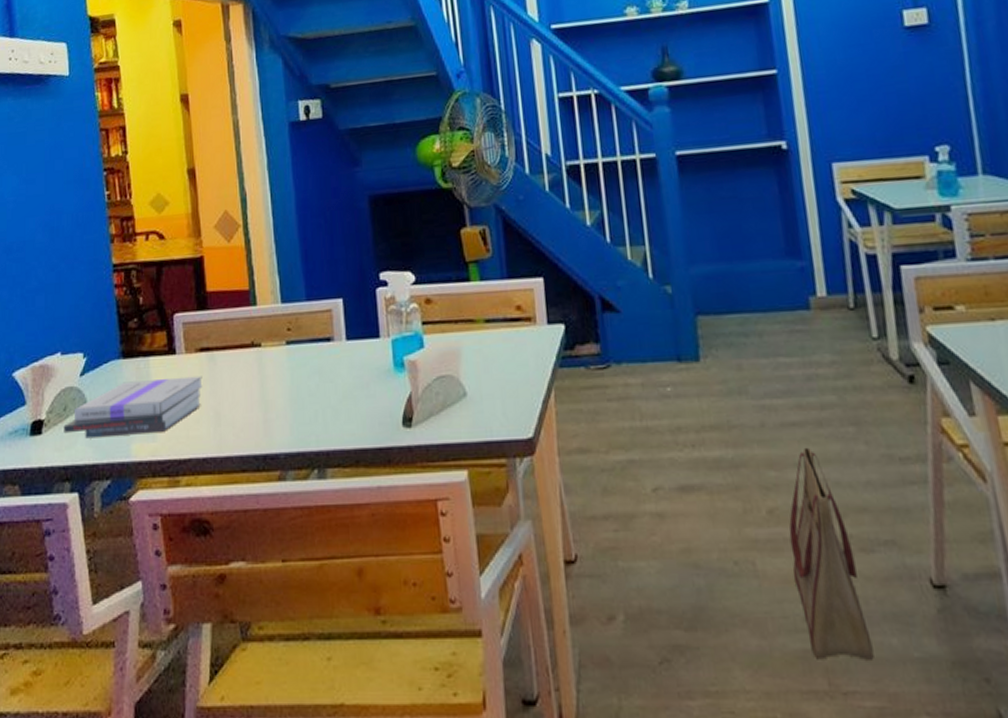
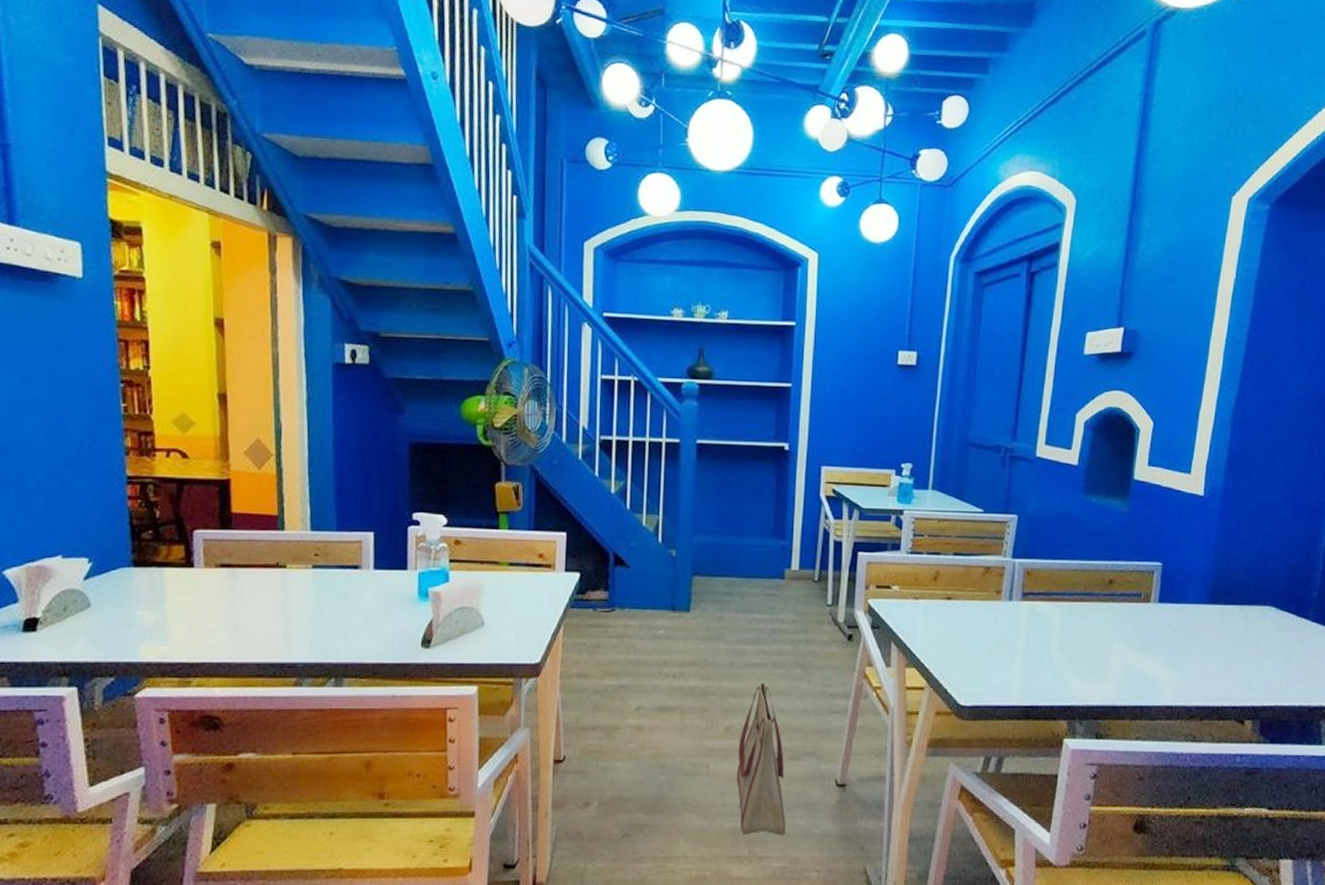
books: present [63,375,203,439] -> none [62,589,222,639]

